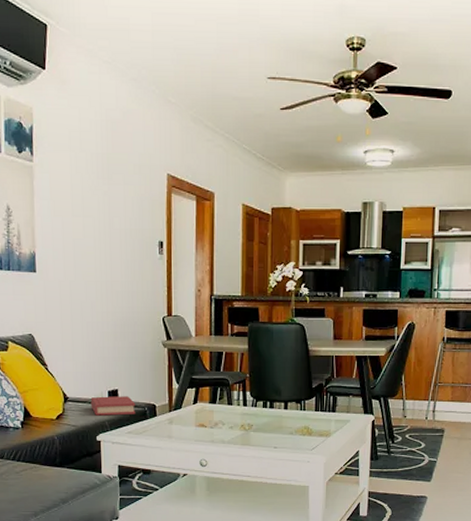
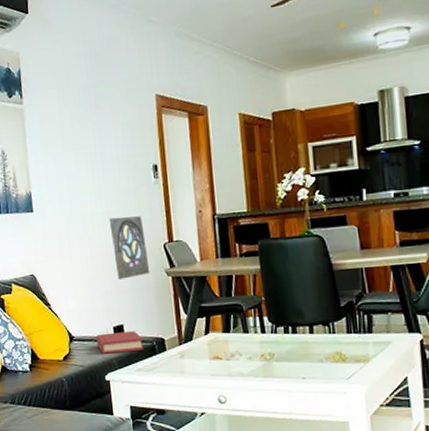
wall ornament: none [112,287,148,347] -> present [109,216,150,280]

